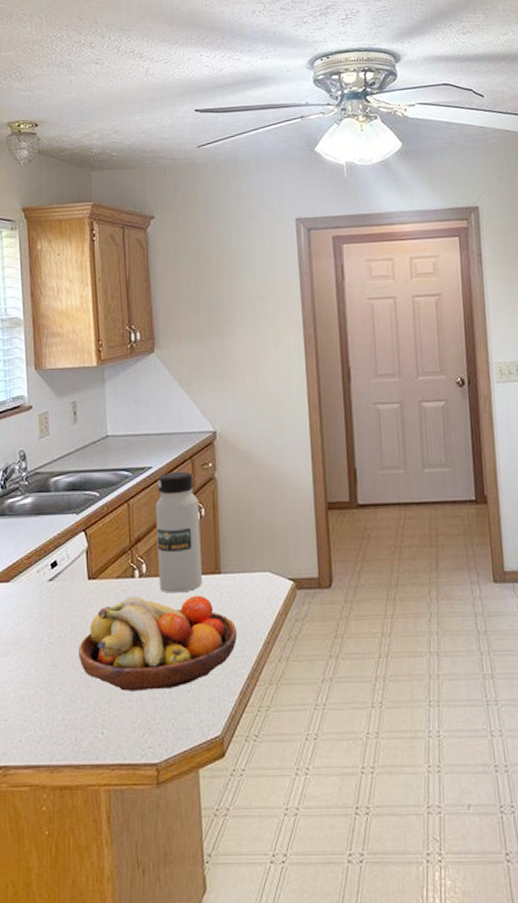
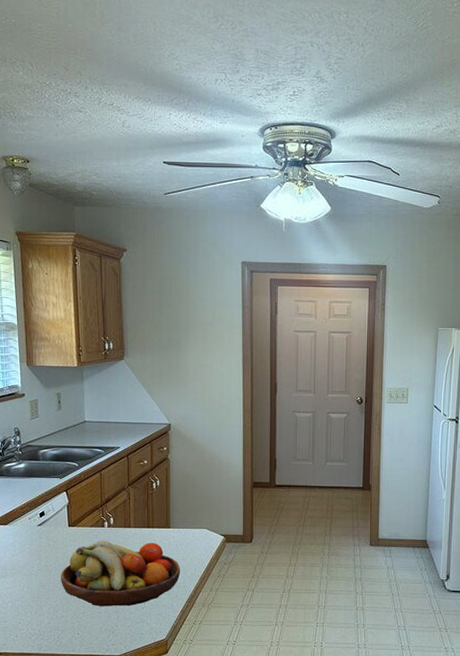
water bottle: present [155,471,203,593] -> none [121,451,156,540]

